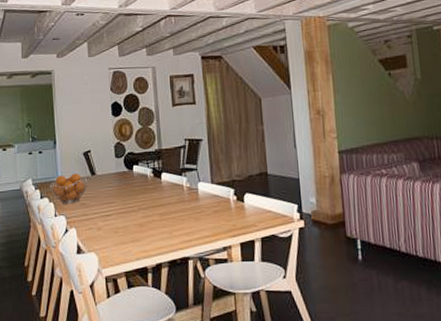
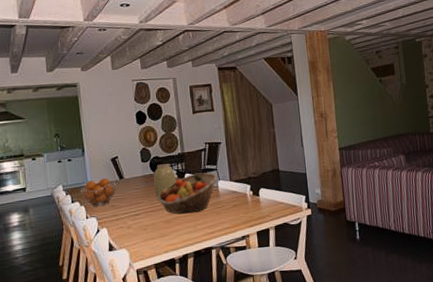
vase: none [128,160,152,198] -> present [153,163,176,198]
fruit basket: none [131,172,198,218] -> present [158,172,218,215]

